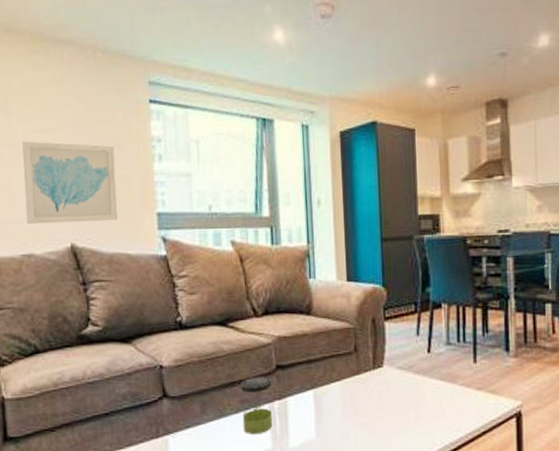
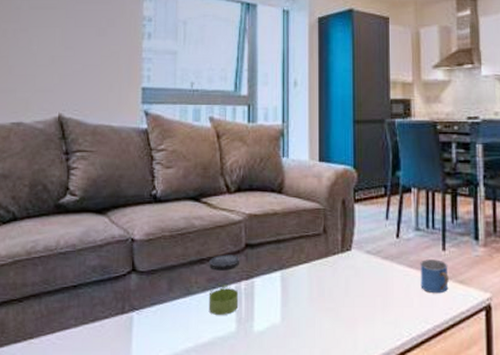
wall art: present [22,141,118,225] -> none [20,17,108,94]
mug: none [452,372,480,404] -> present [420,259,449,294]

